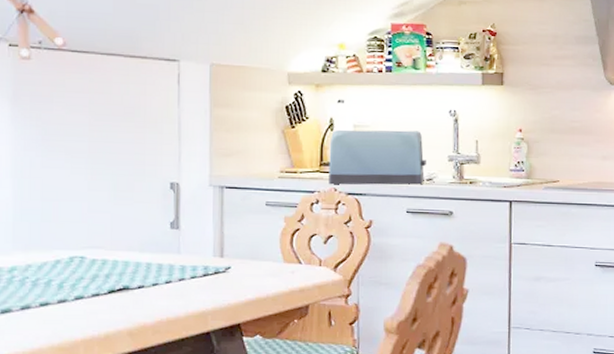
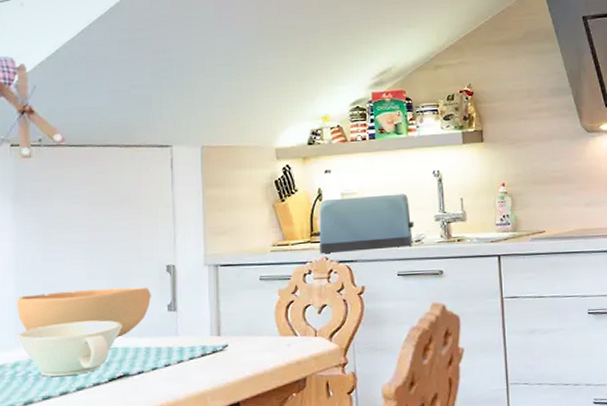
bowl: none [14,200,154,252] -> present [17,287,151,339]
cup: none [14,231,123,285] -> present [17,320,122,377]

